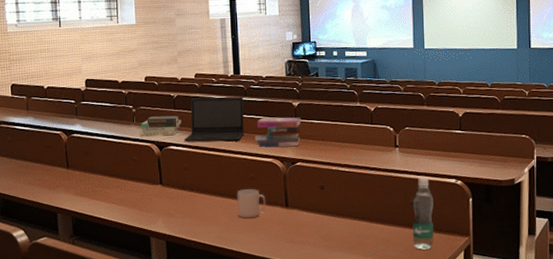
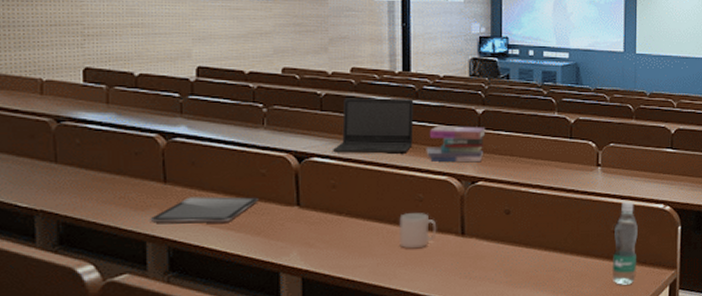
tablet: none [59,178,132,199] -> present [150,196,258,224]
books: present [139,115,182,136] -> none [271,119,330,143]

